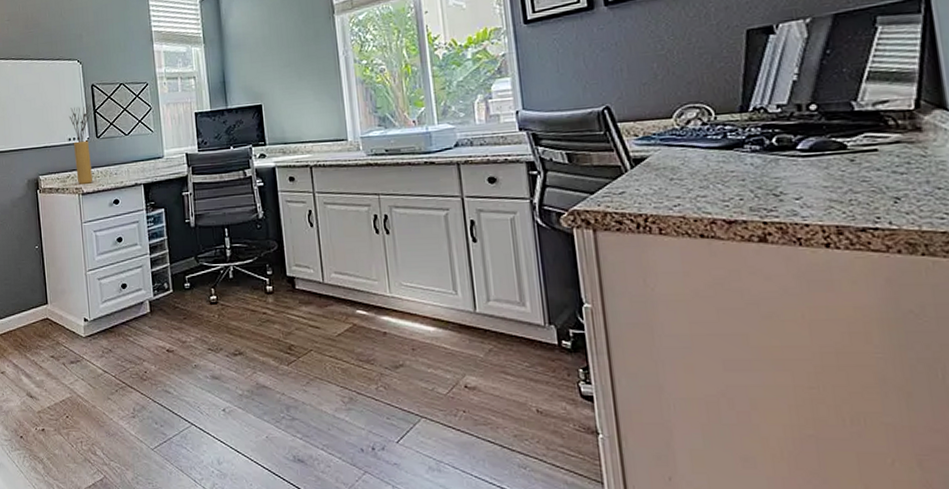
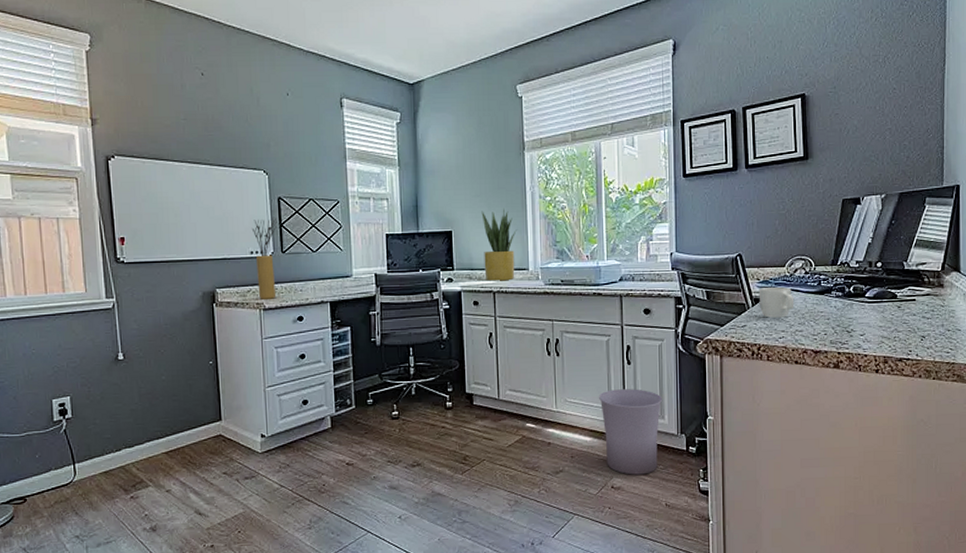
planter: none [292,76,333,155] -> present [481,207,517,281]
waste bin: none [440,270,522,373] -> present [599,389,663,475]
mug: none [638,143,691,182] -> present [759,287,795,318]

